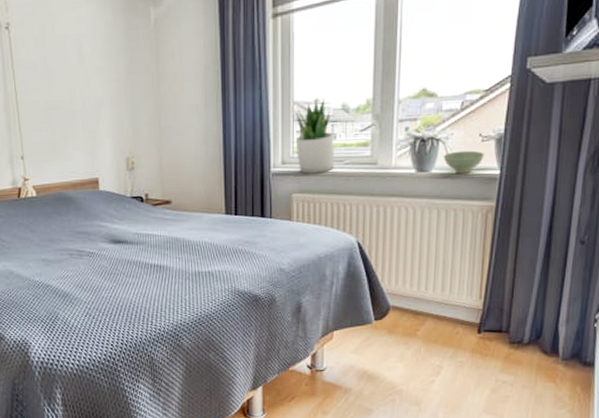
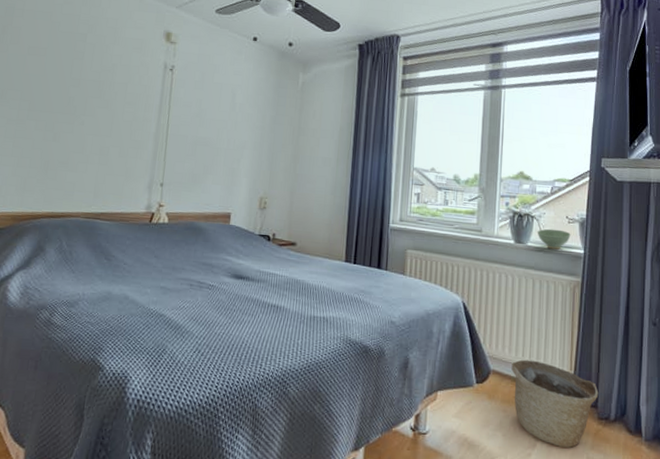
planter: present [295,99,334,174] -> none [413,168,446,234]
basket: none [413,292,512,372] -> present [511,359,599,448]

